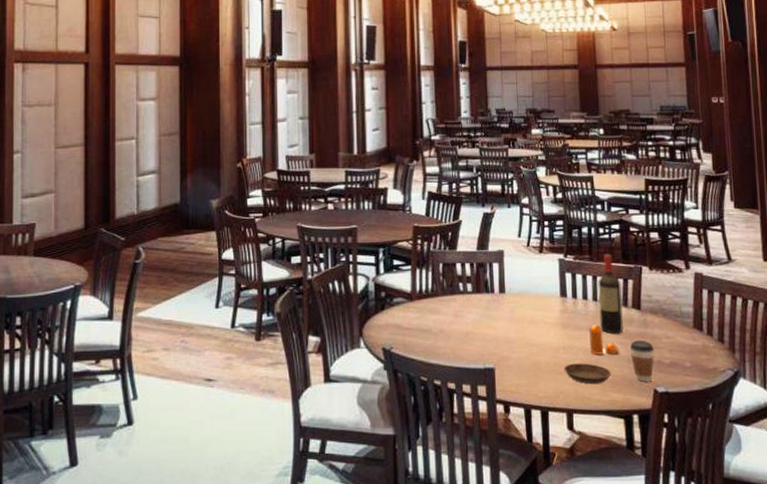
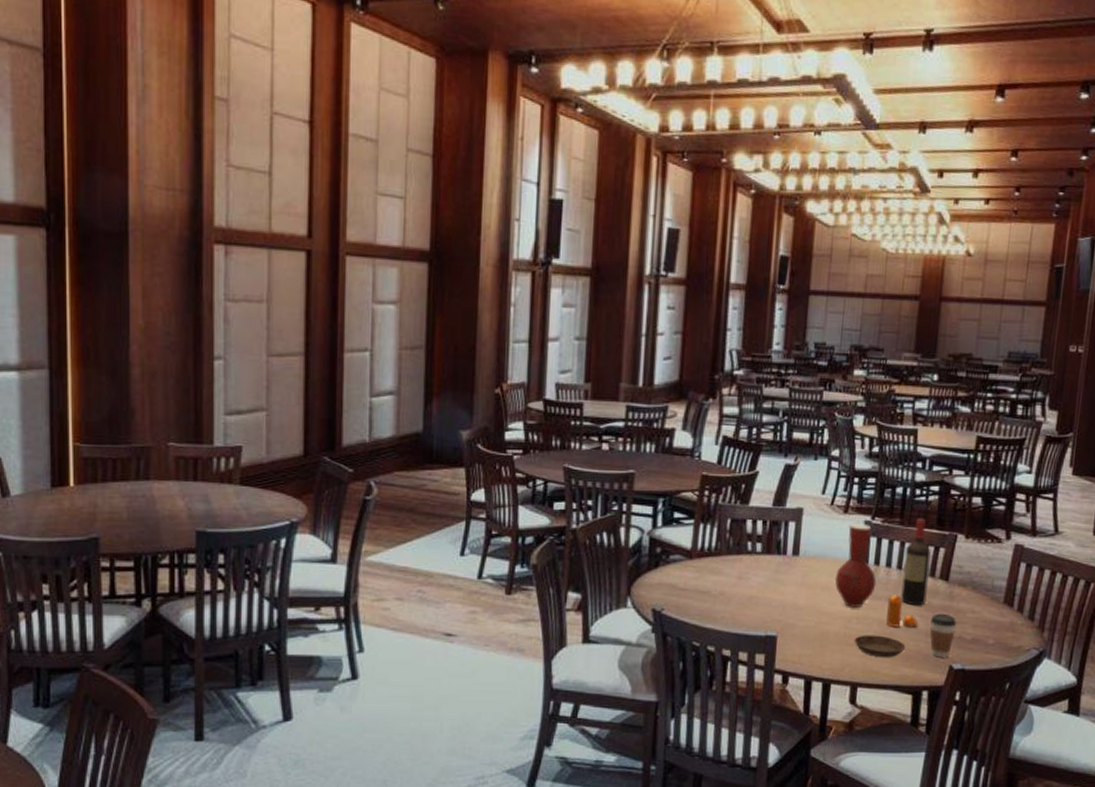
vase: none [539,261,577,338] -> present [834,523,877,607]

